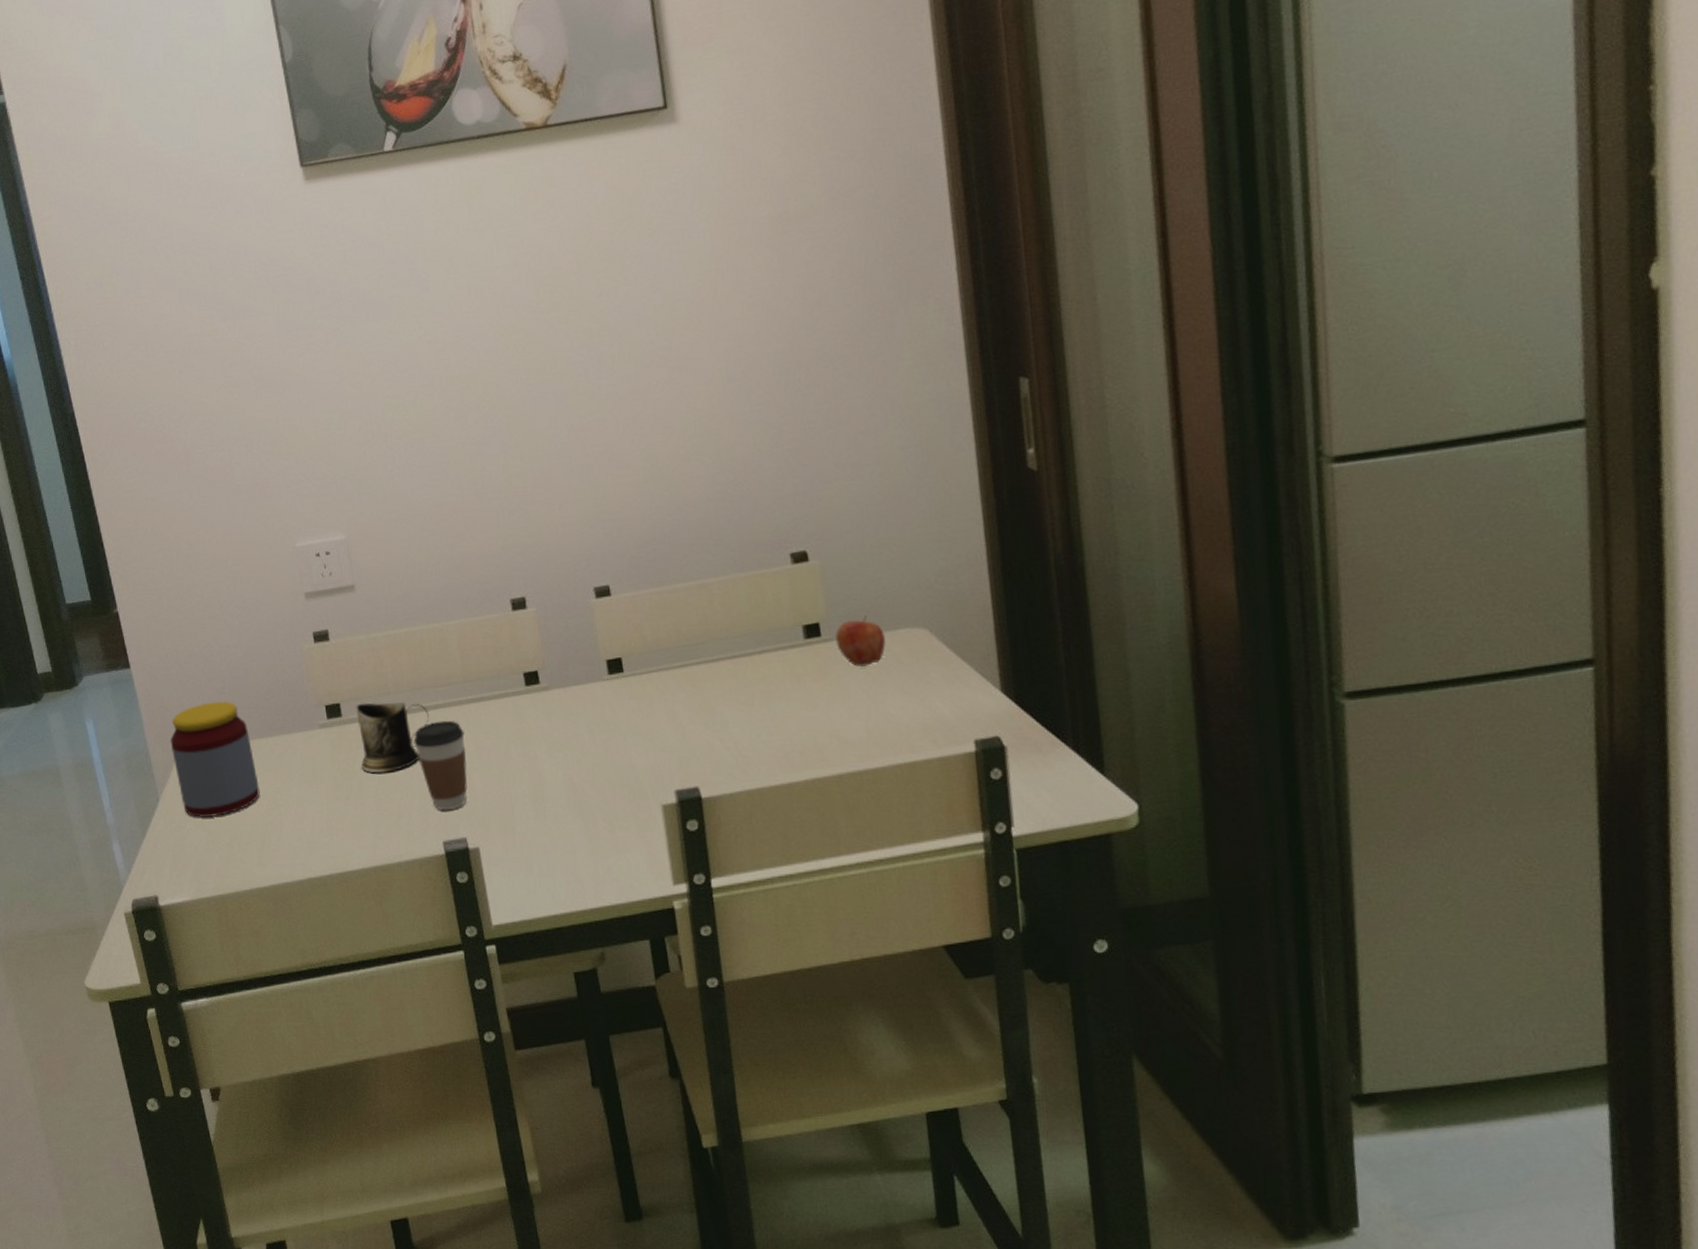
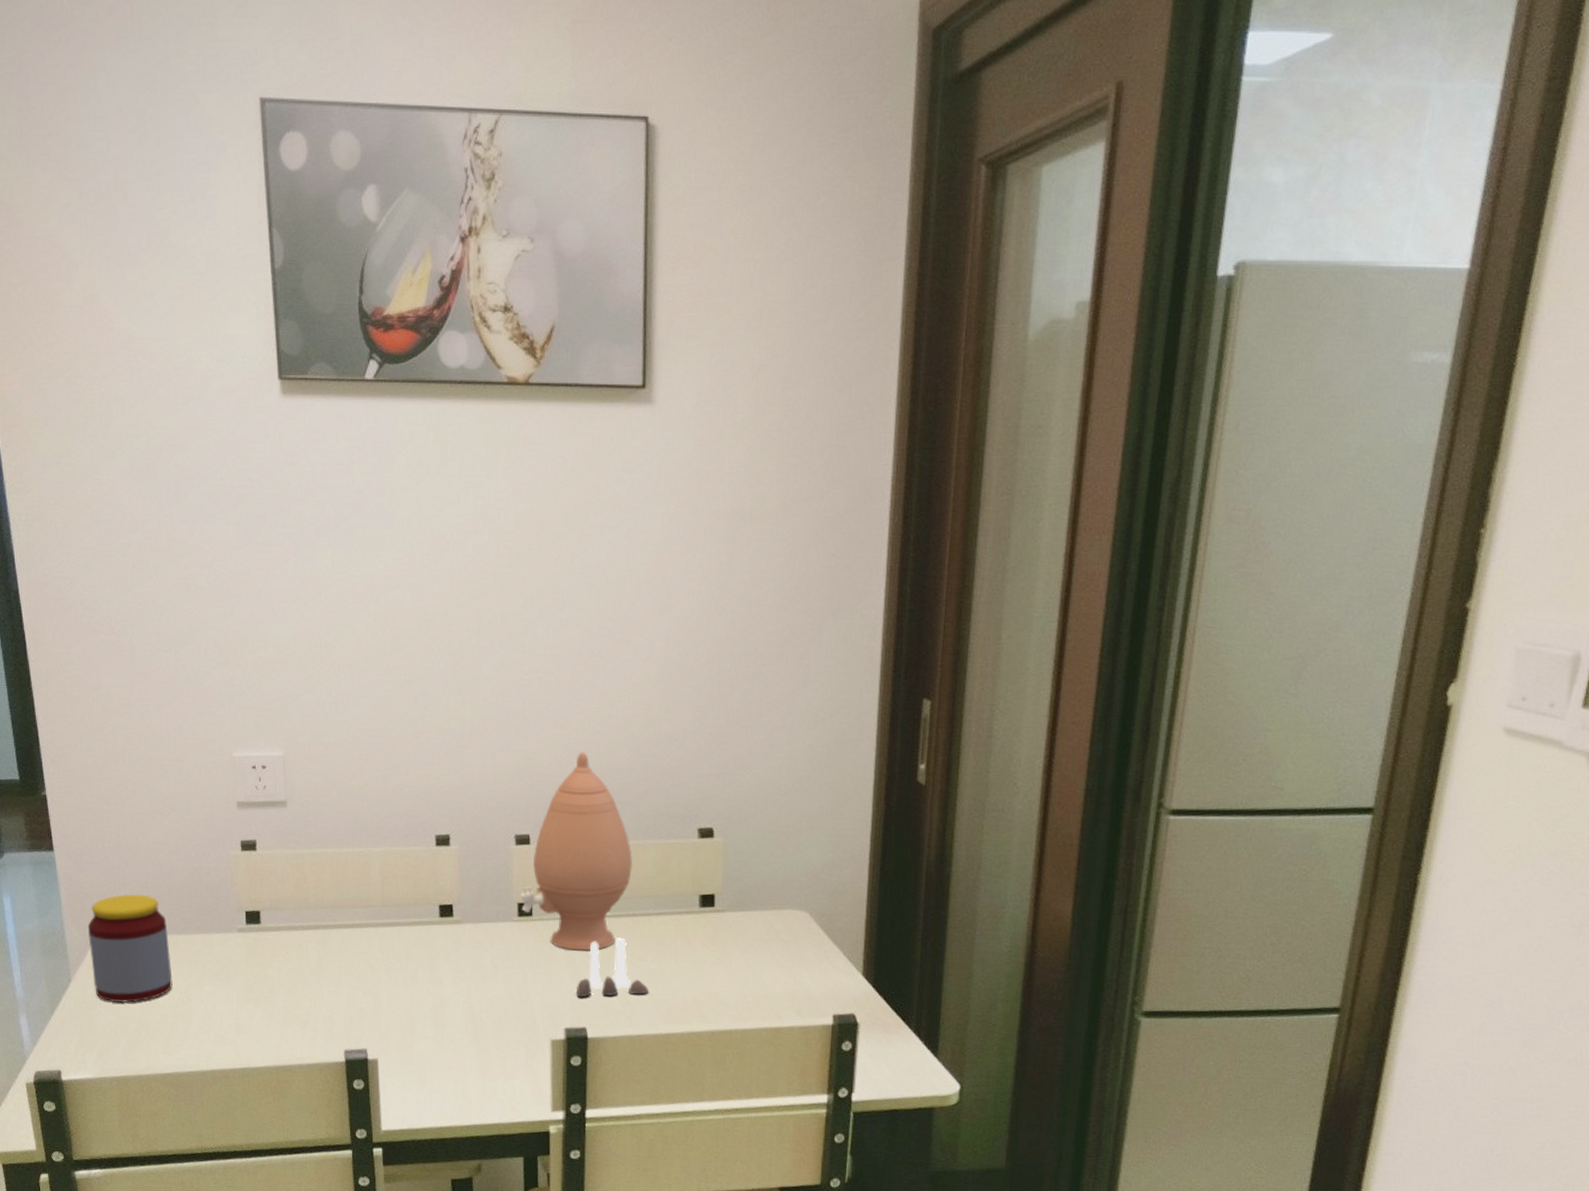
mug: present [356,702,430,773] -> none [275,913,346,981]
coffee cup: present [412,720,468,810] -> none [326,939,377,1022]
vase: none [608,489,725,704] -> present [520,752,633,951]
salt and pepper shaker set: none [682,684,763,755] -> present [576,938,650,998]
apple: present [835,615,886,667] -> none [727,893,770,938]

